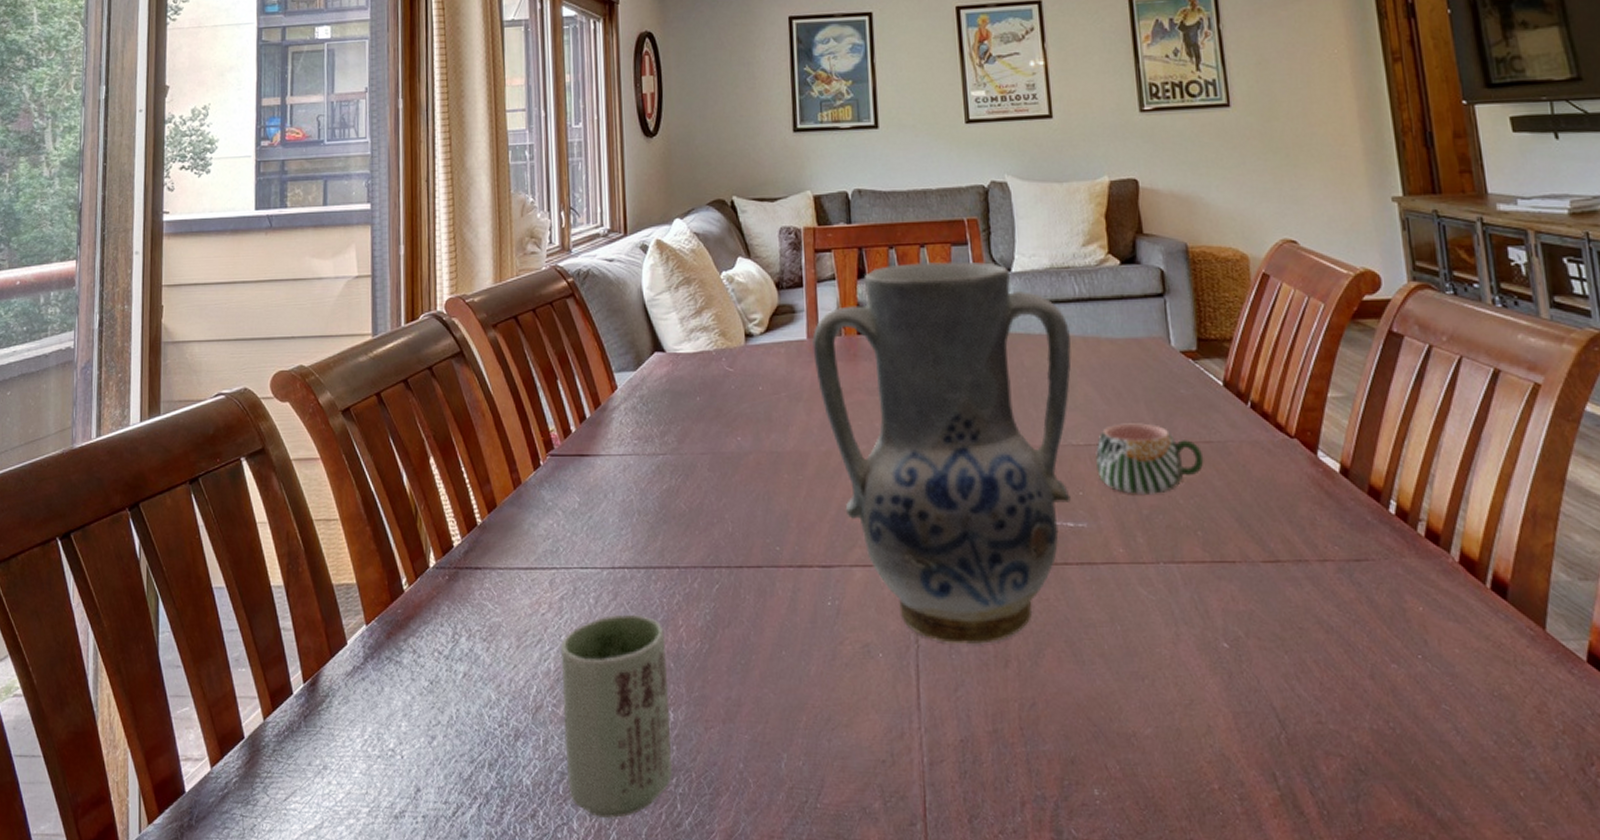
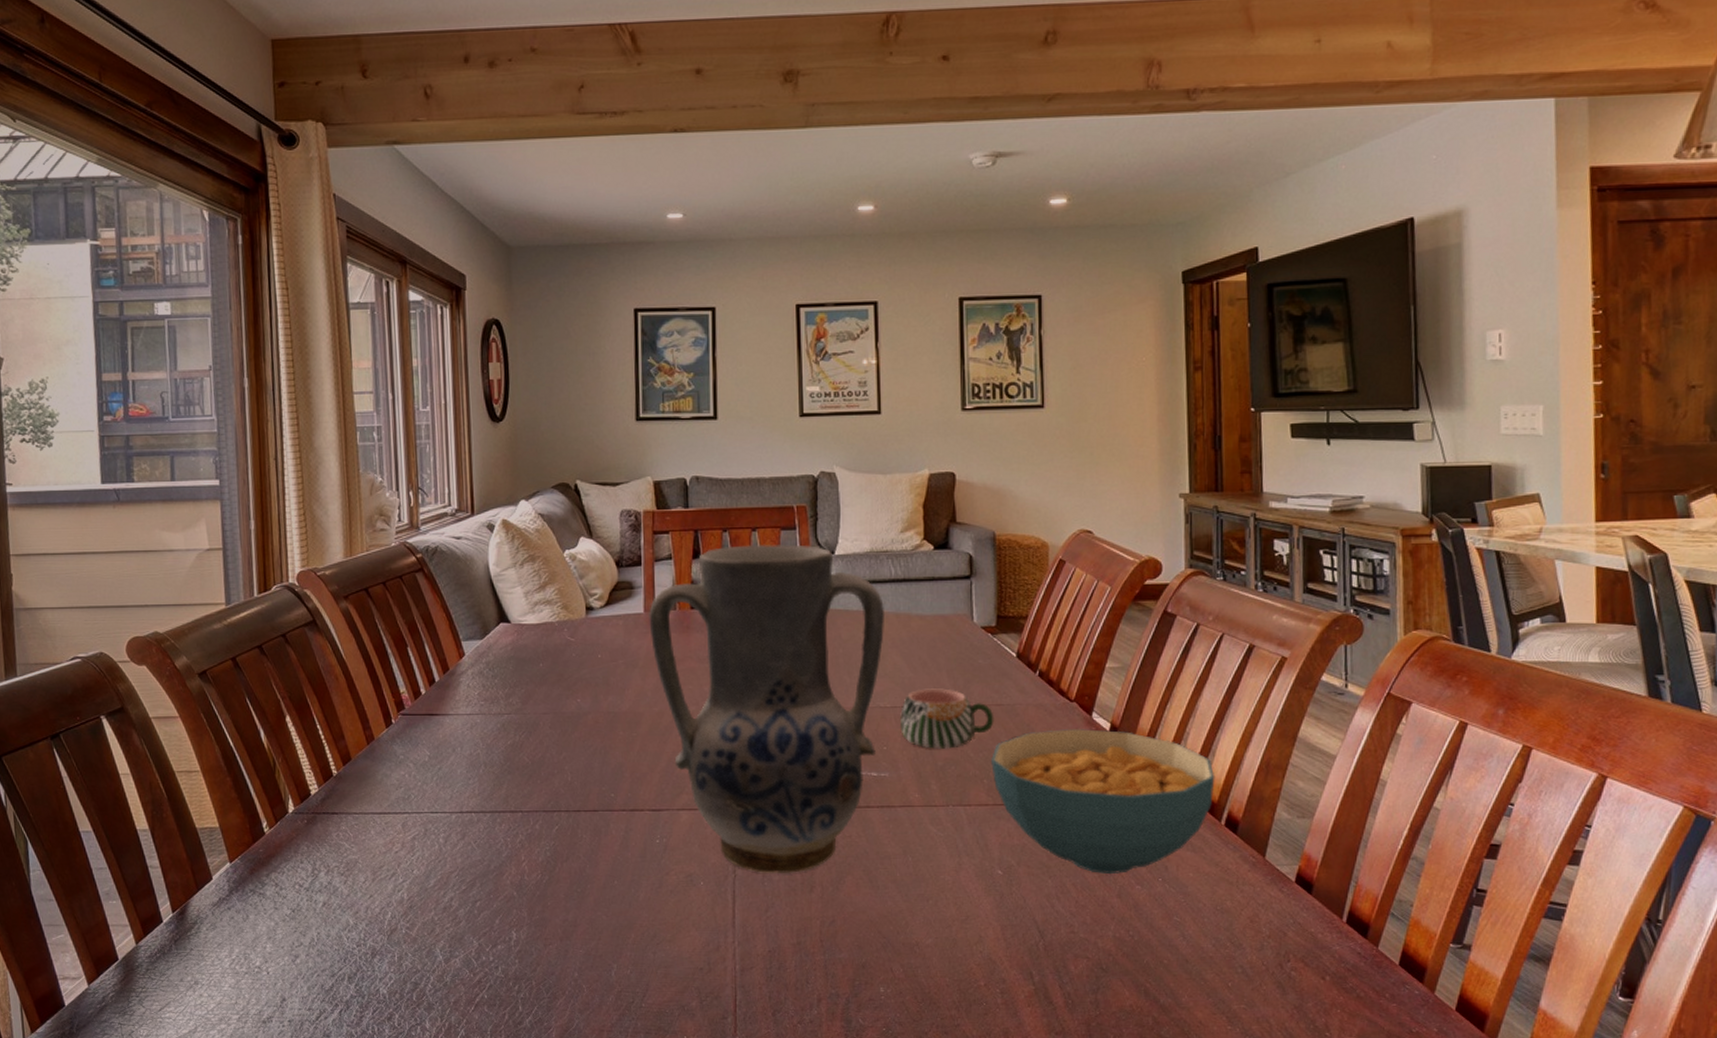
cup: present [560,614,672,818] -> none [413,851,515,1018]
cereal bowl: none [1204,469,1473,650] -> present [991,728,1215,875]

